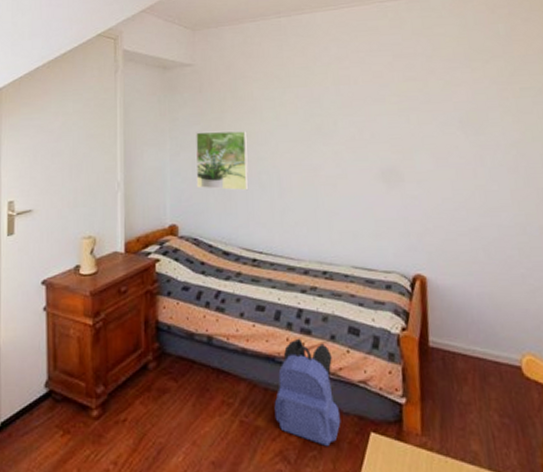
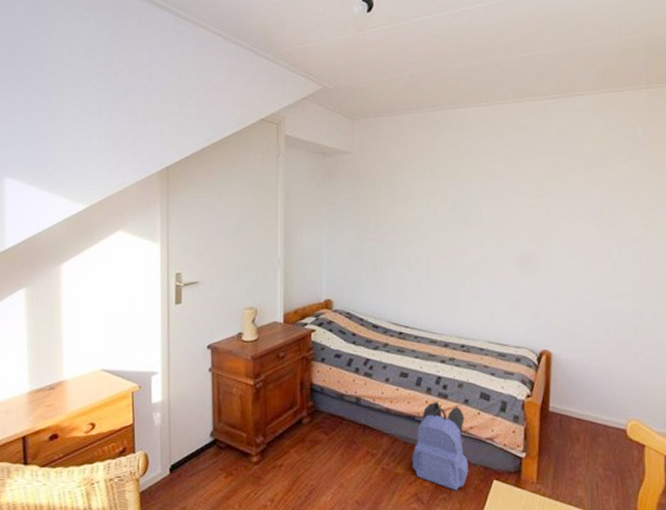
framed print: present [196,131,249,191] -> none [350,216,400,271]

